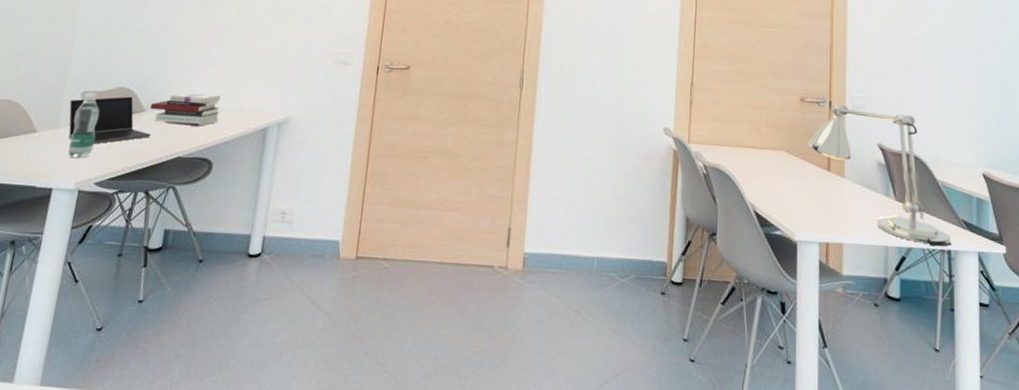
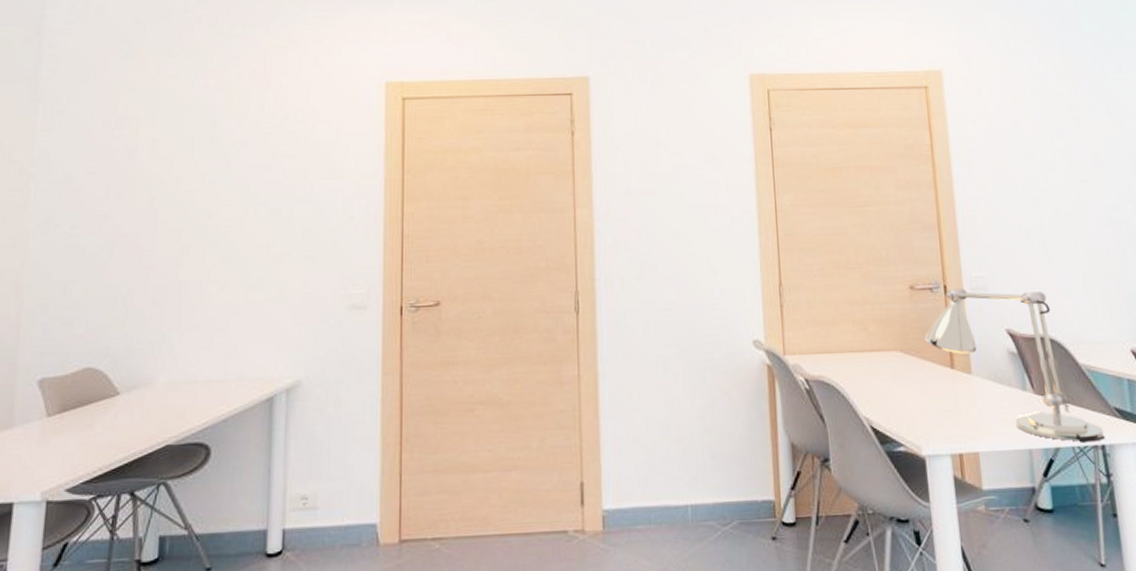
bottle: present [68,92,100,158] -> none [28,378,63,461]
laptop computer: present [68,96,151,144] -> none [24,378,130,442]
books: present [150,93,222,127] -> none [126,364,213,406]

